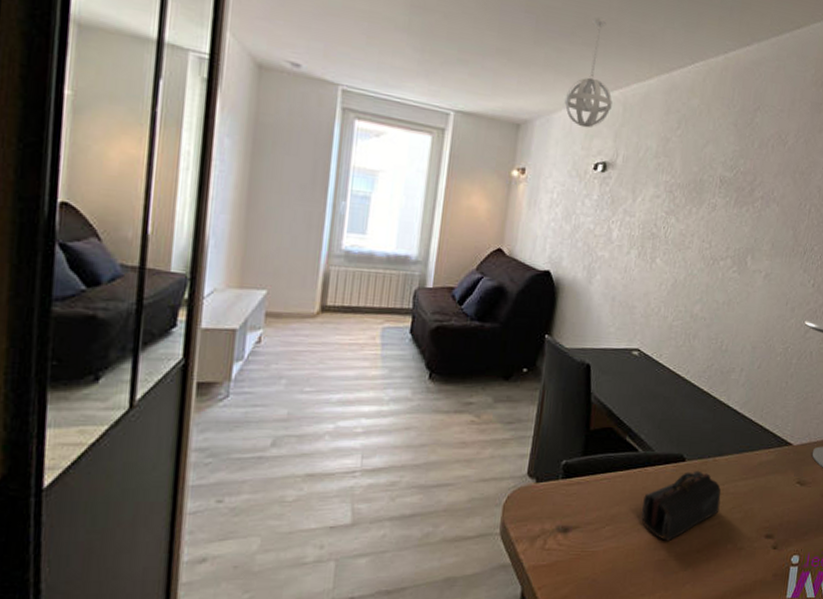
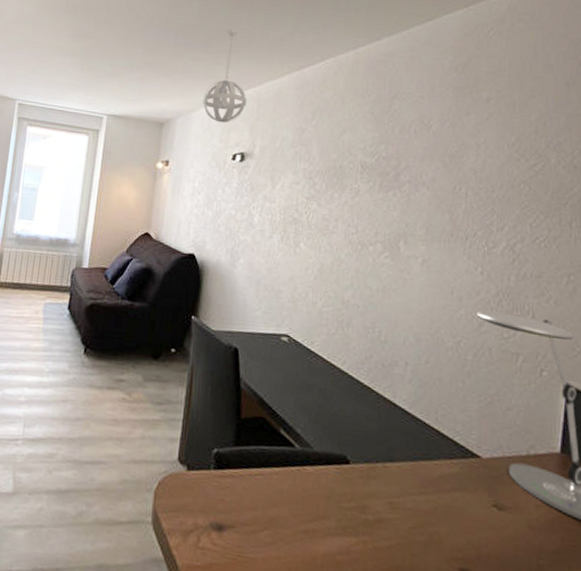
pencil case: present [641,470,722,541] -> none [303,476,397,558]

